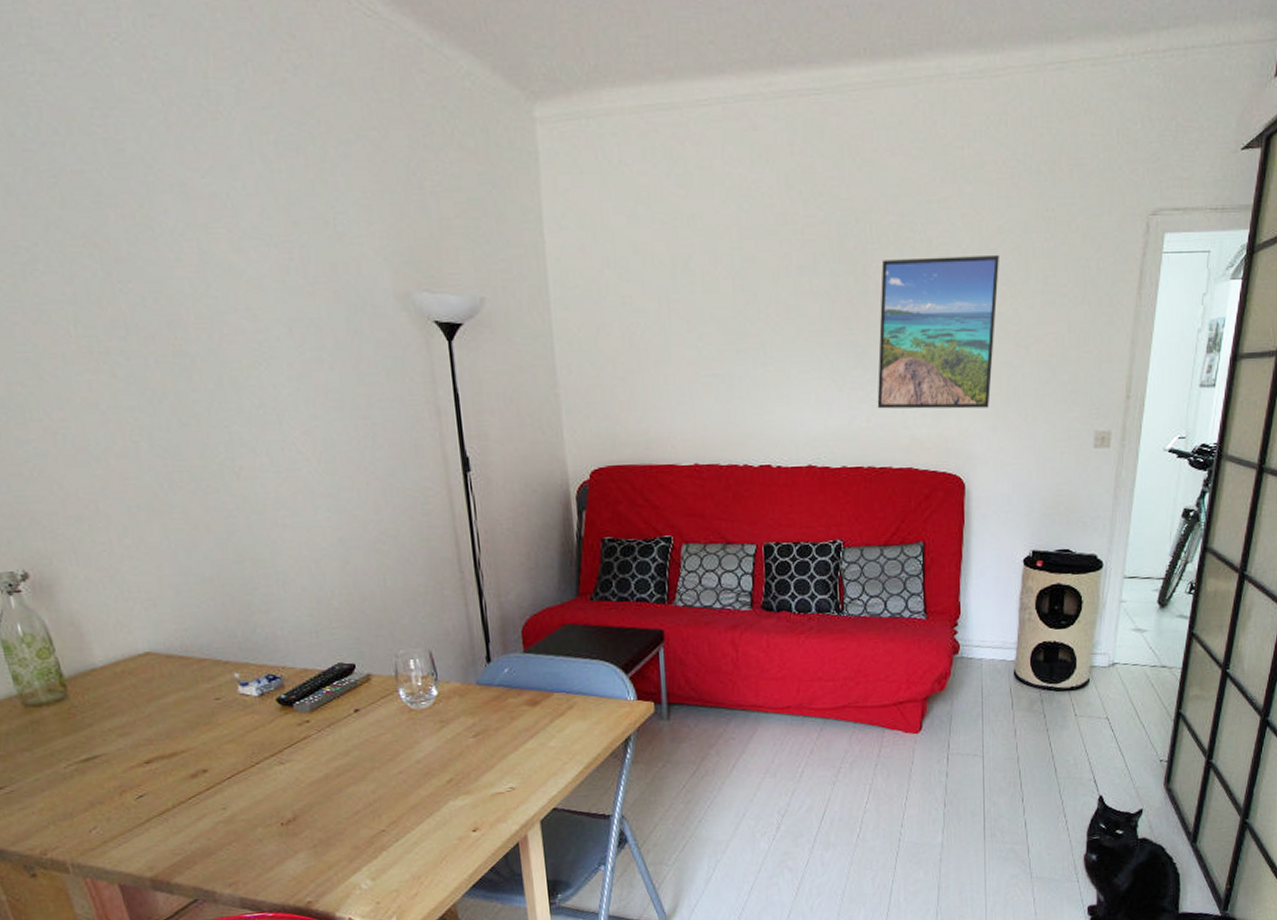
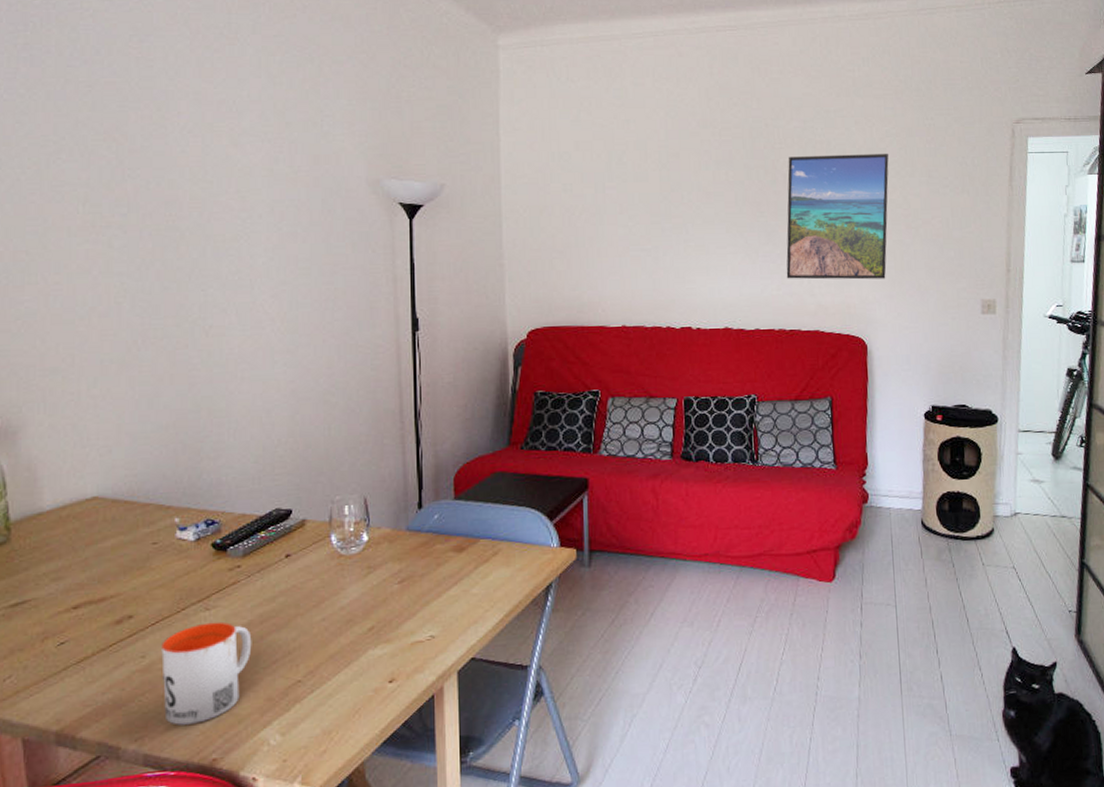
mug: none [240,775,332,872] -> present [161,621,252,725]

